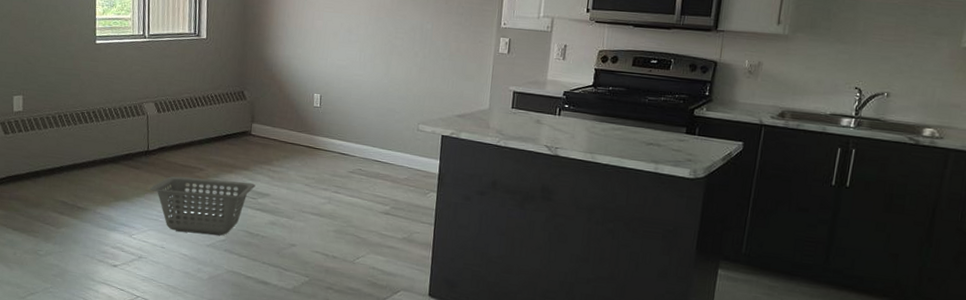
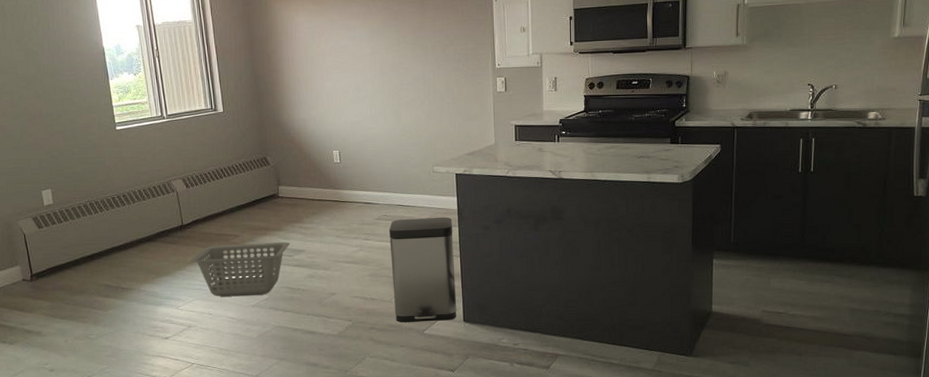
pedal bin: none [355,176,431,293] -> present [389,217,457,322]

